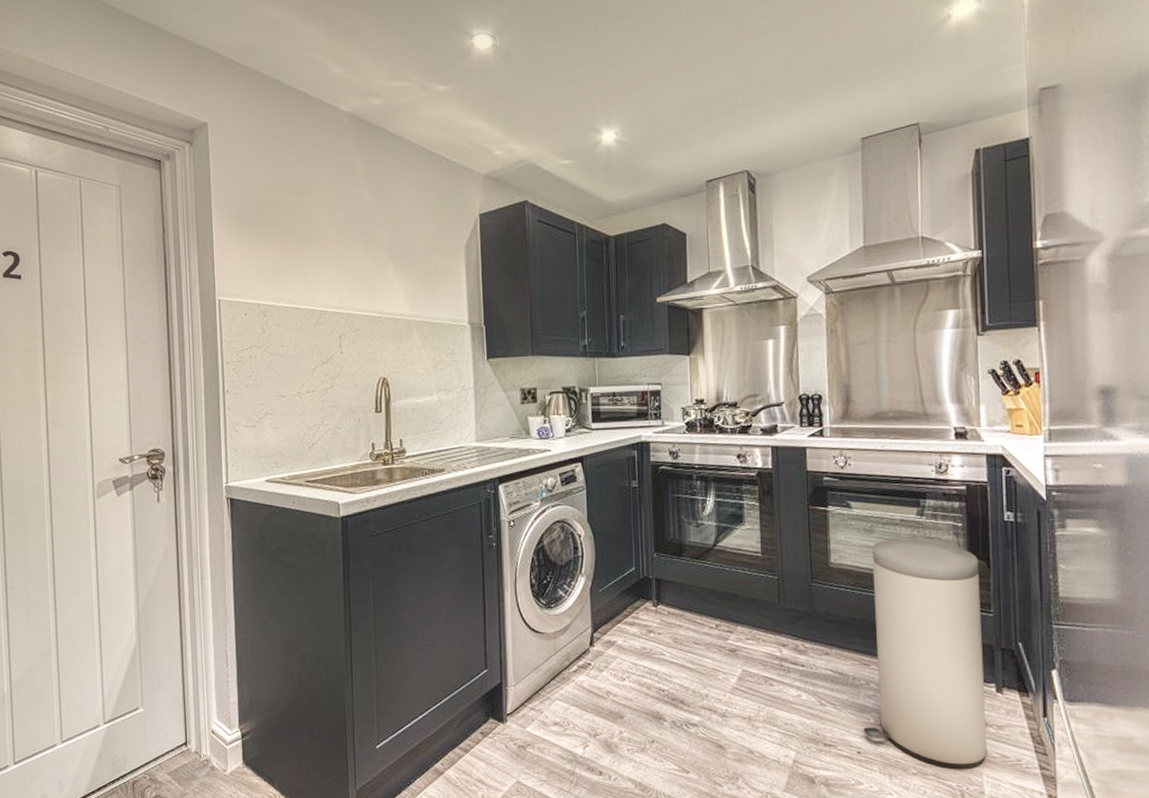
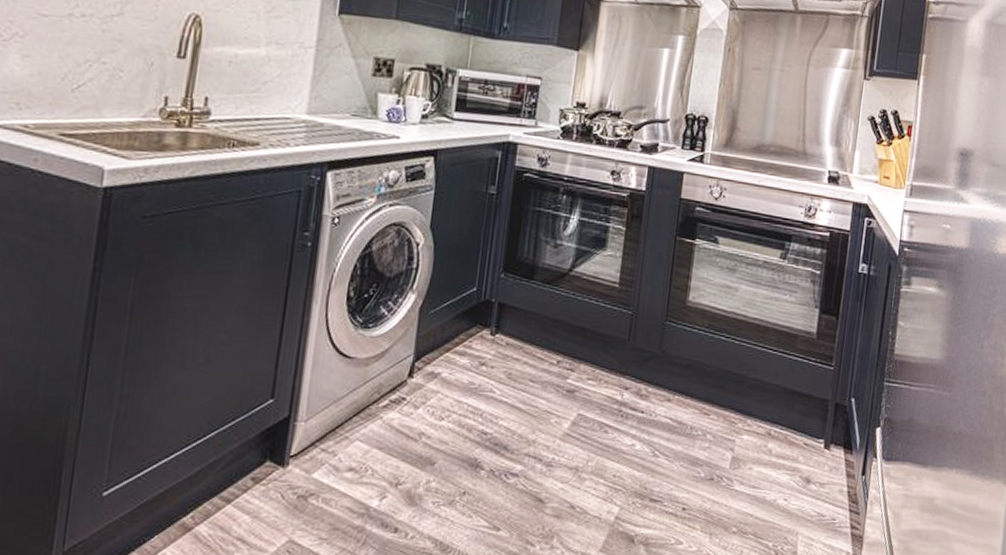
pedal bin: present [863,539,988,770] -> none [692,281,836,529]

